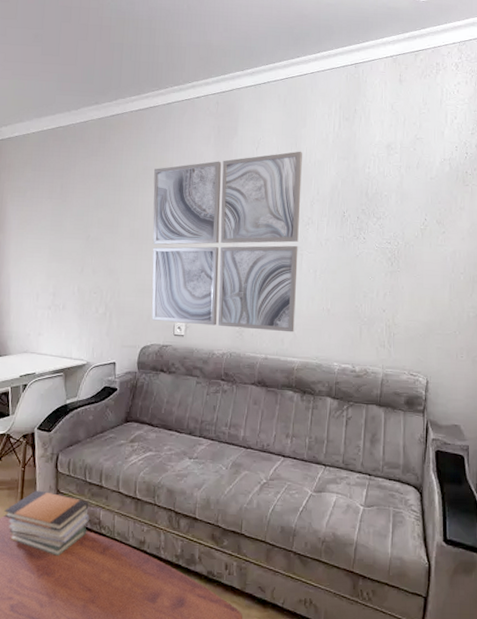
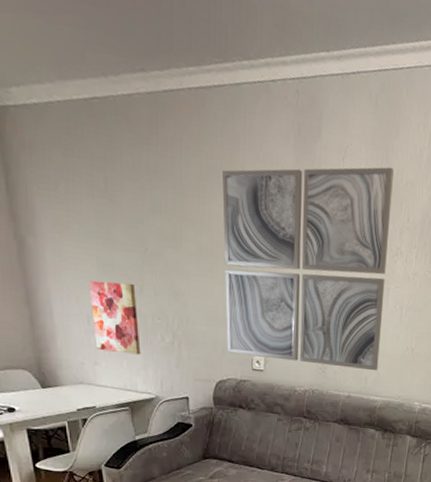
wall art: none [40,264,78,325] -> present [89,280,141,355]

